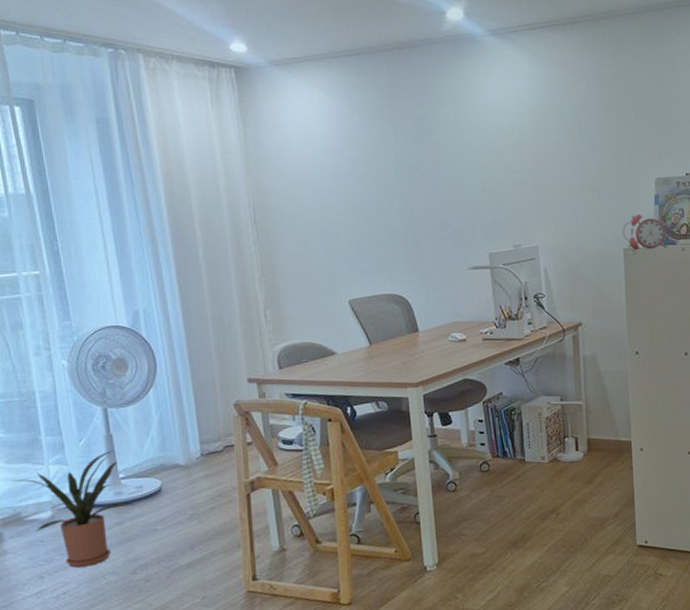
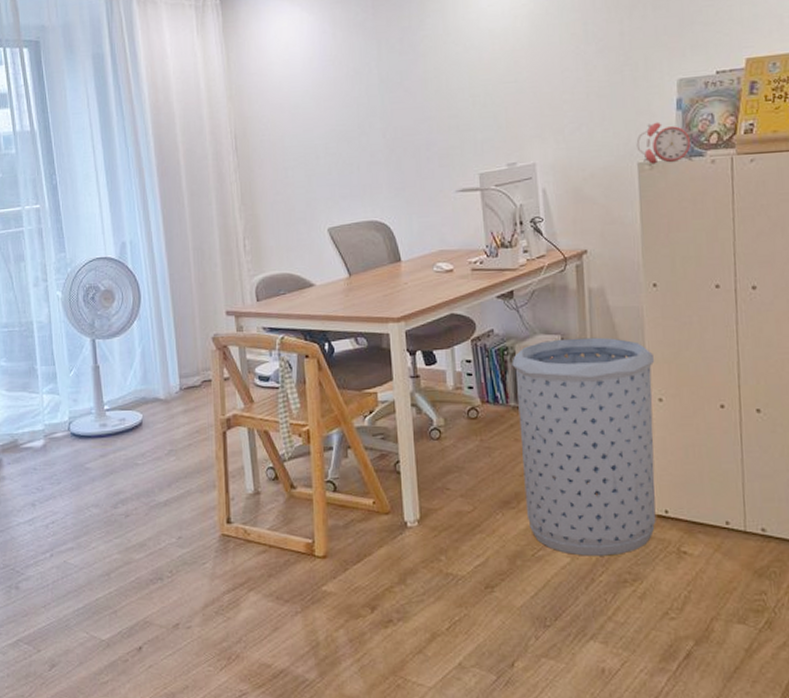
house plant: present [11,450,136,568] -> none [10,382,118,497]
laundry basket: none [518,397,638,584] -> present [511,337,656,556]

